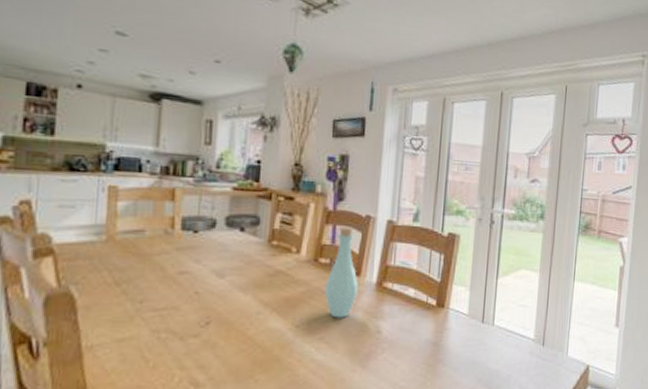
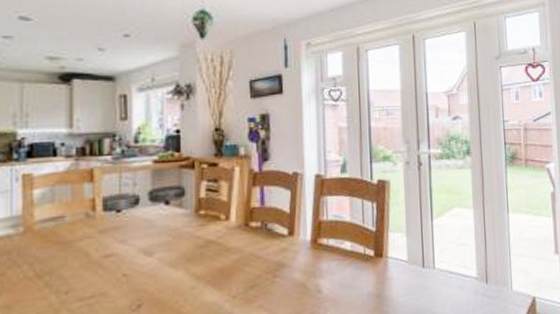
bottle: present [325,227,358,318] -> none [259,187,293,283]

